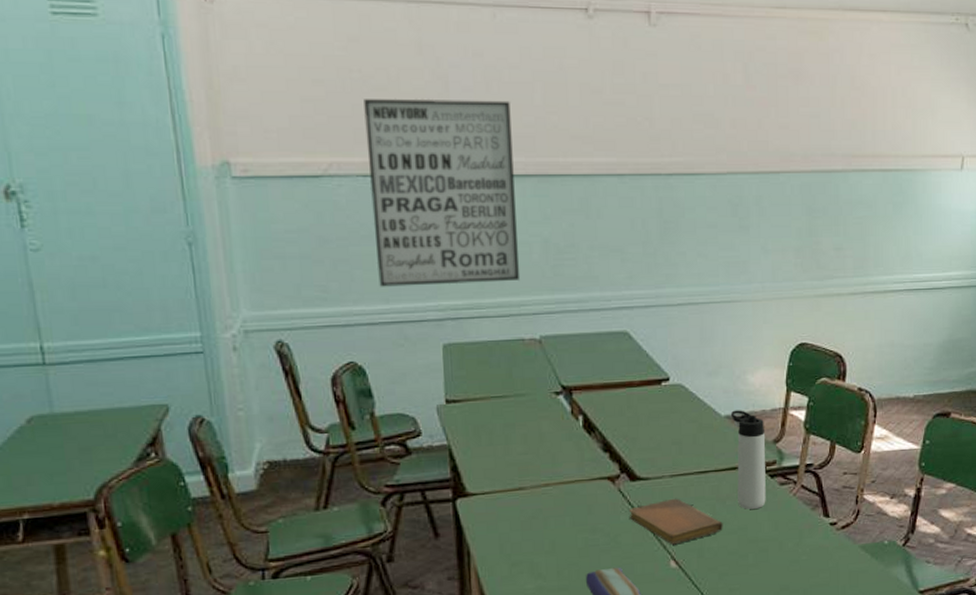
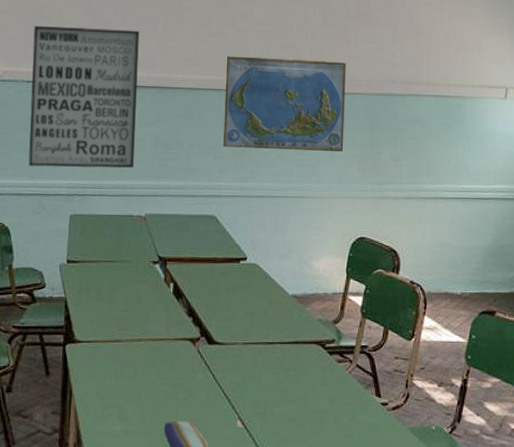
world map: none [627,130,778,247] -> present [223,56,346,152]
notebook: present [628,498,723,545] -> none [204,363,285,406]
thermos bottle: present [730,410,766,509] -> none [296,291,326,382]

